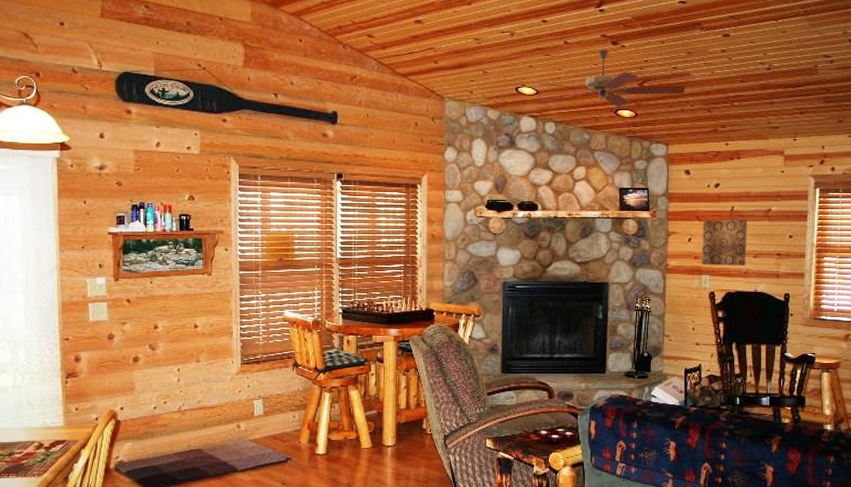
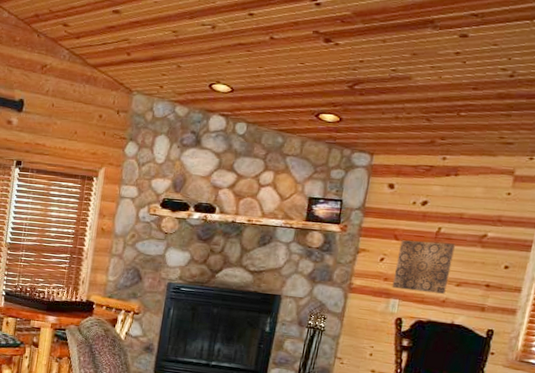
ceiling fan: present [532,49,686,107] -> none [228,47,404,110]

